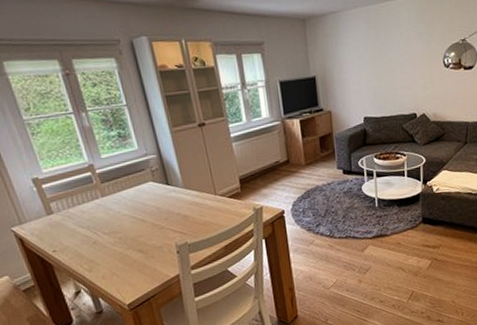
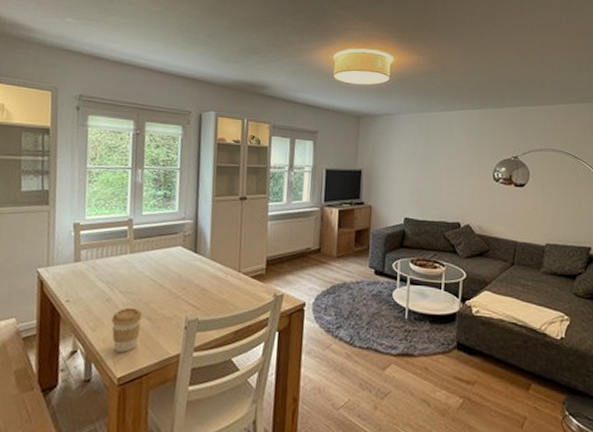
coffee cup: none [104,244,137,284] -> present [111,307,143,352]

